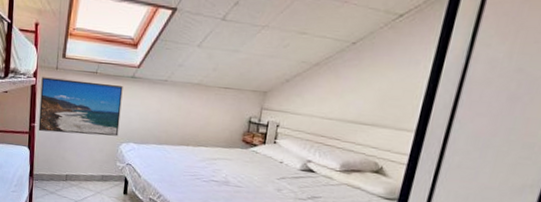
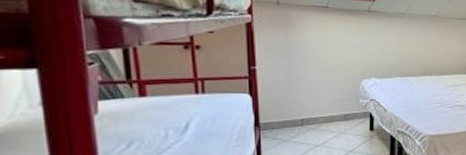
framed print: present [38,77,123,136] -> none [259,13,359,75]

